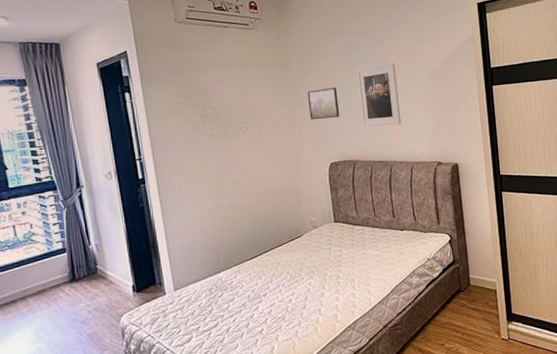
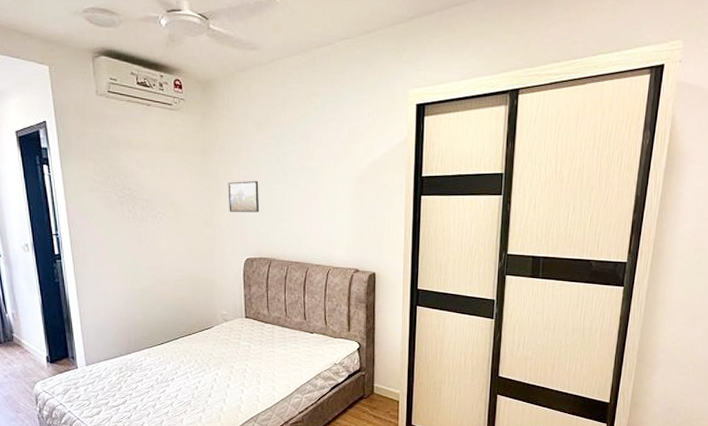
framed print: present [356,63,402,128] -> none [280,161,322,227]

